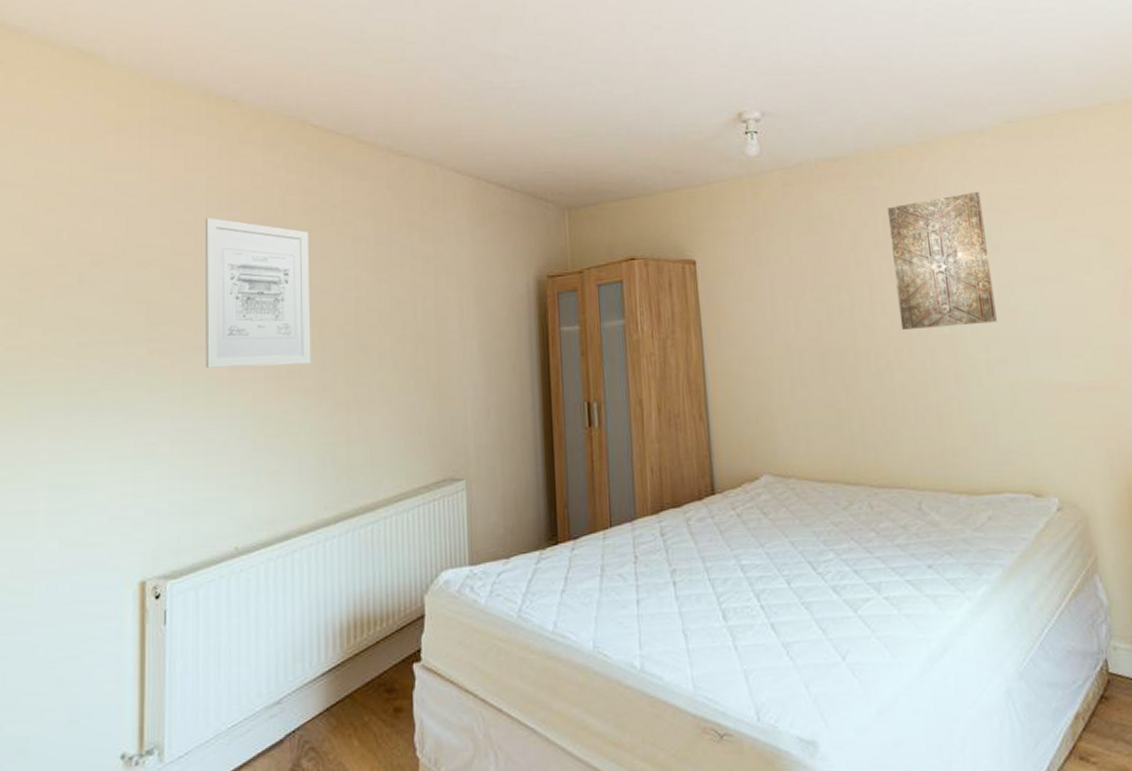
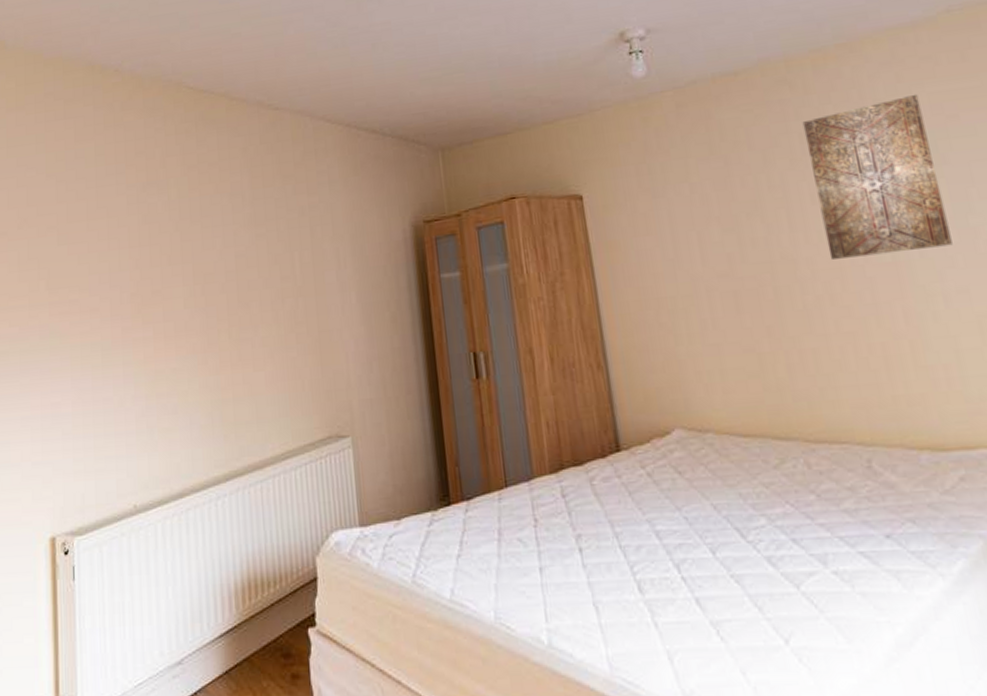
wall art: present [204,218,311,368] -> none [94,183,197,329]

